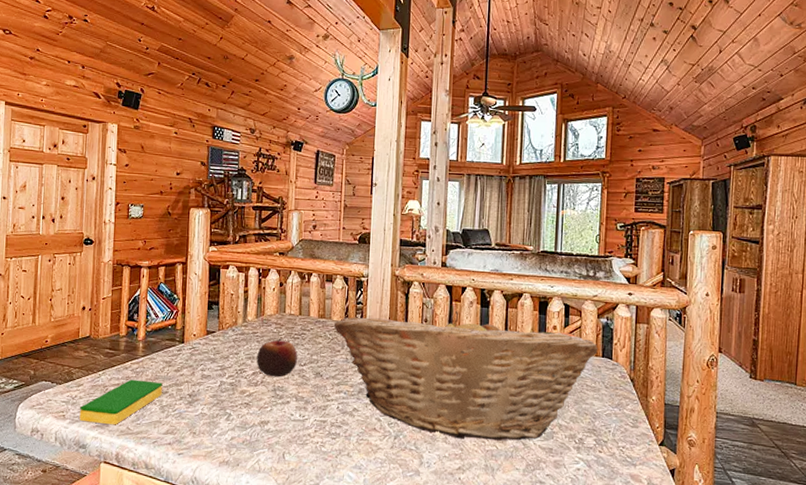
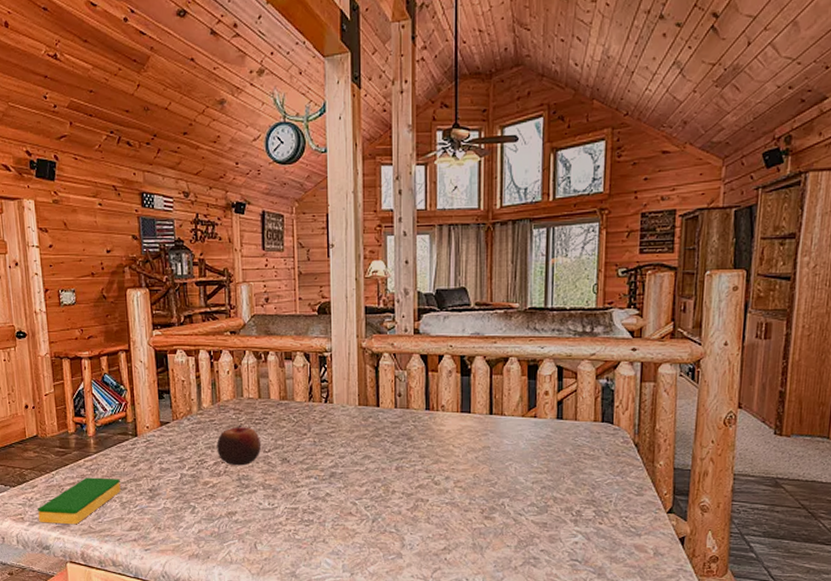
fruit basket: present [333,311,598,441] -> none [297,382,597,519]

